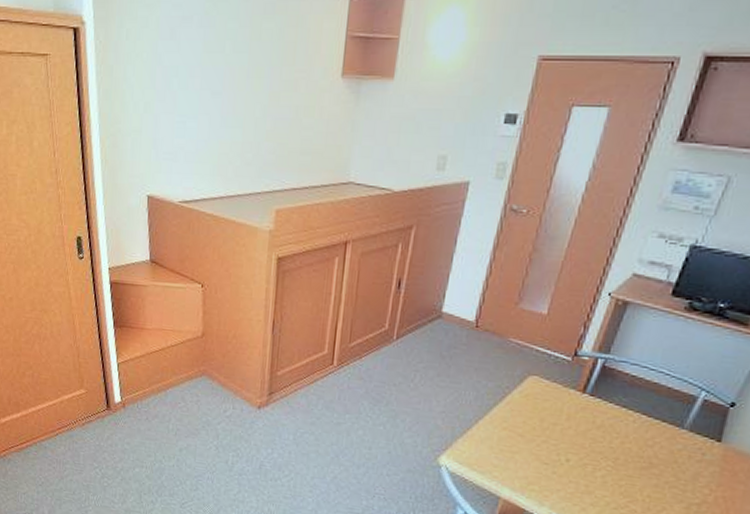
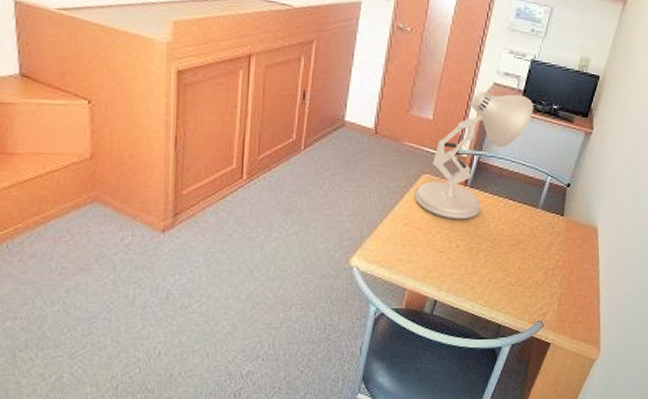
desk lamp: none [517,282,689,432] -> present [414,90,534,220]

